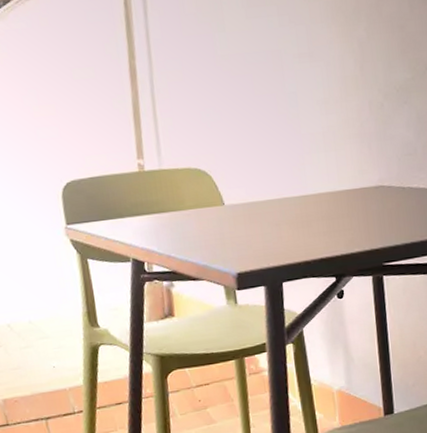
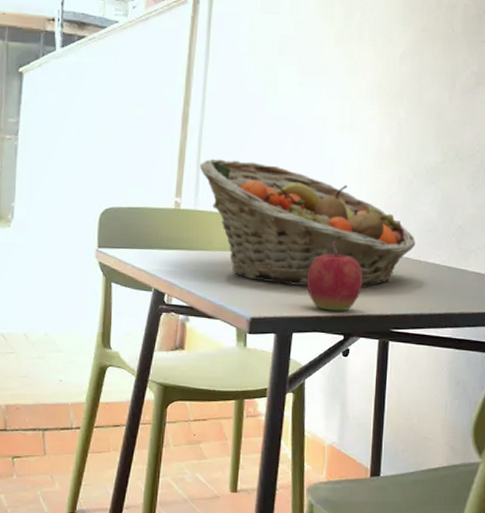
fruit basket: none [157,109,396,234] -> present [200,158,415,288]
apple: none [288,179,348,254] -> present [307,240,363,311]

